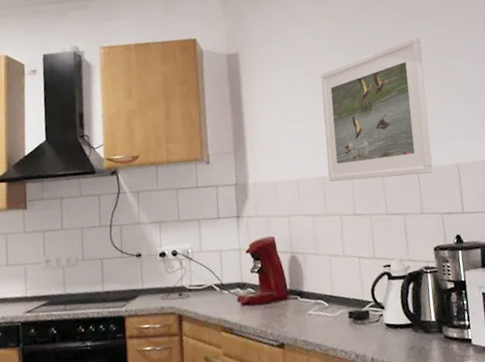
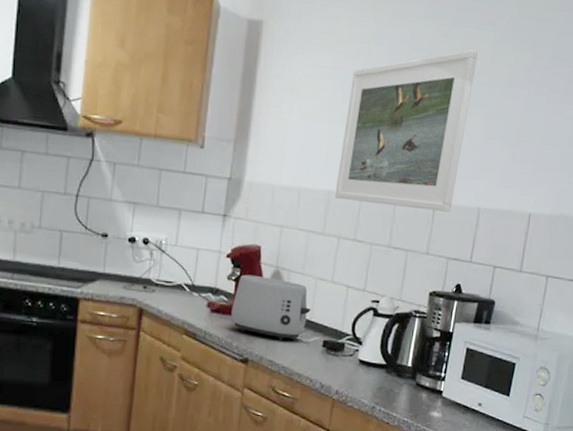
toaster: none [259,263,331,320] -> present [231,274,311,341]

